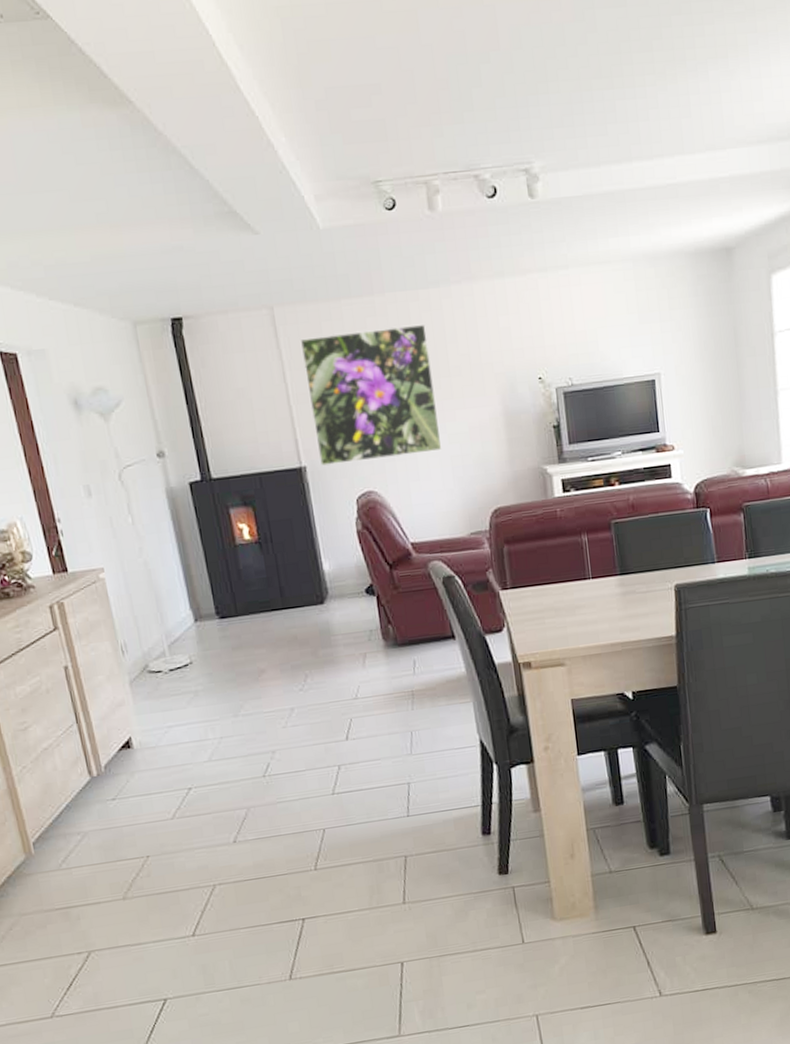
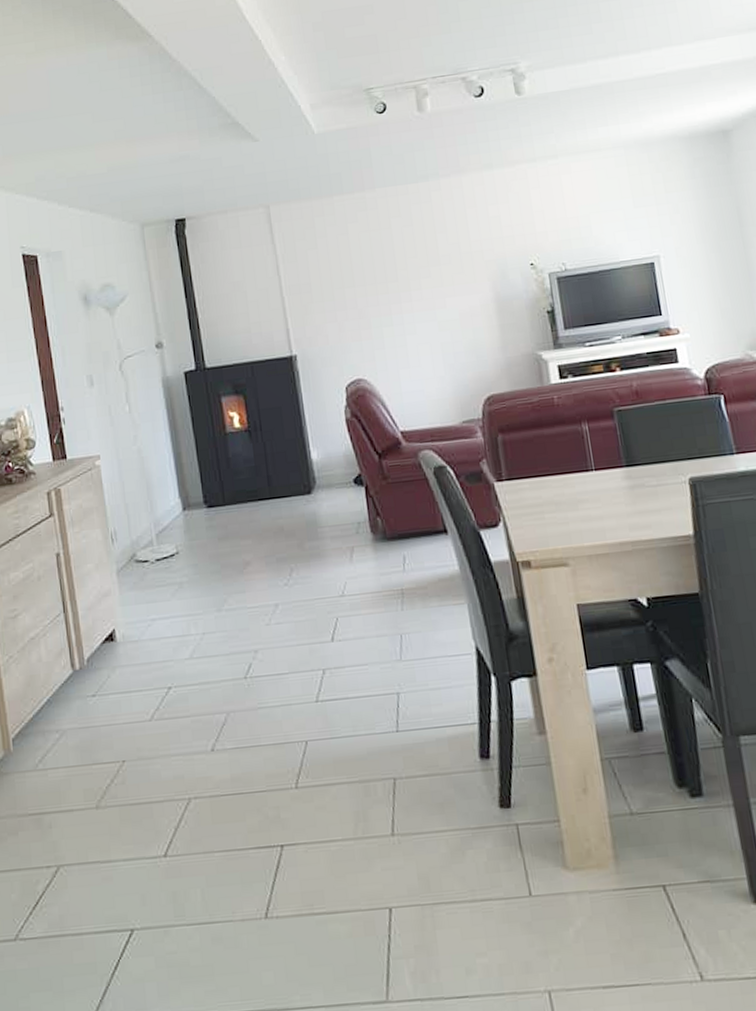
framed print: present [300,324,442,467] -> none [293,216,433,355]

